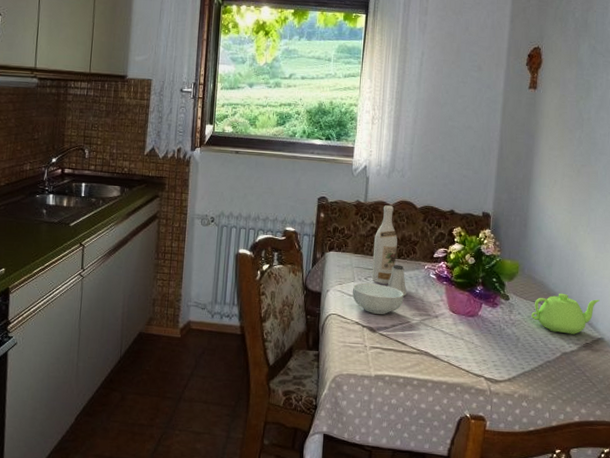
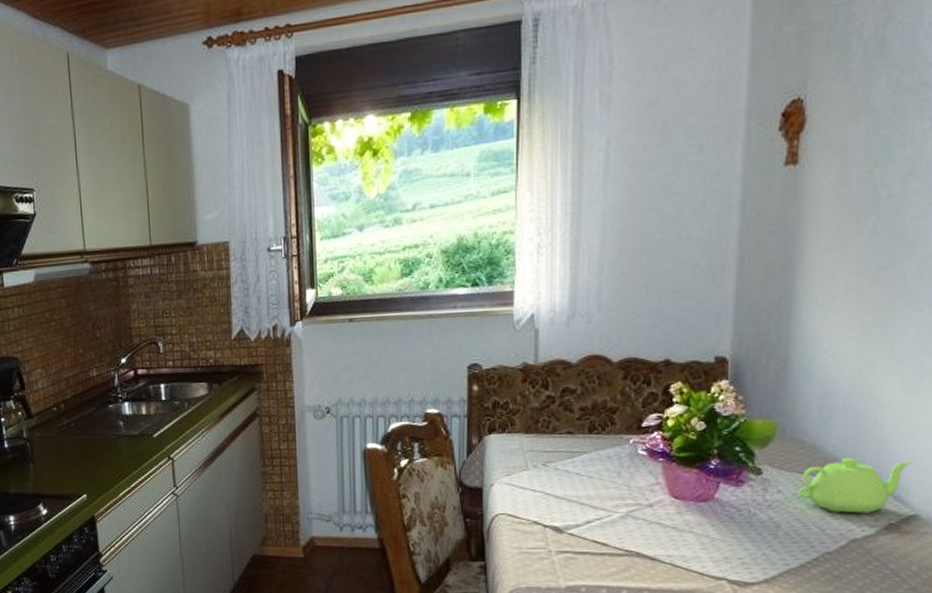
cereal bowl: present [352,283,404,314] -> none [525,470,601,509]
wine bottle: present [372,205,398,284] -> none [551,364,586,470]
saltshaker: present [387,265,407,296] -> none [575,442,604,483]

